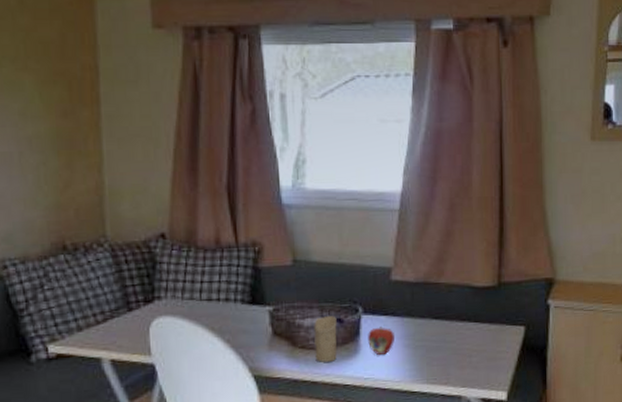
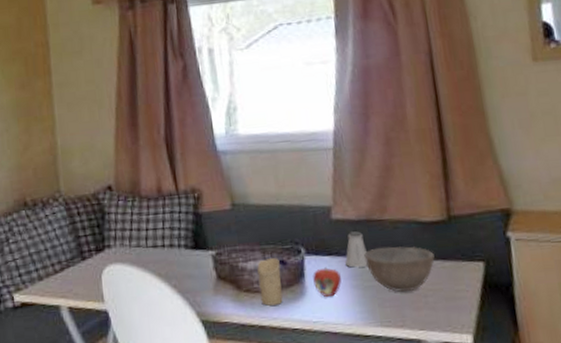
saltshaker: none [400,293,421,328] -> present [345,231,368,268]
bowl: none [418,309,482,352] -> present [364,246,435,292]

